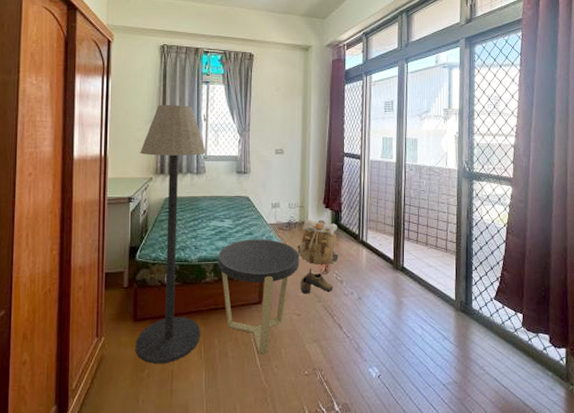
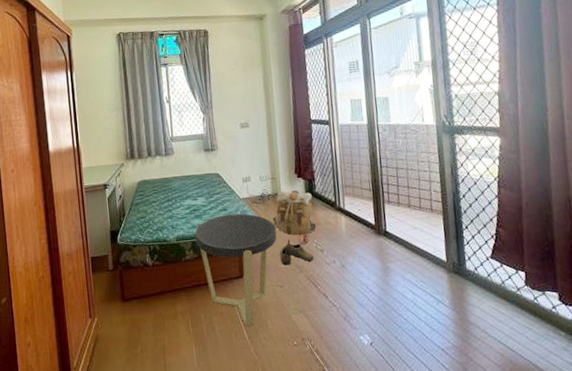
floor lamp: present [135,104,206,364] -> none [109,89,187,341]

